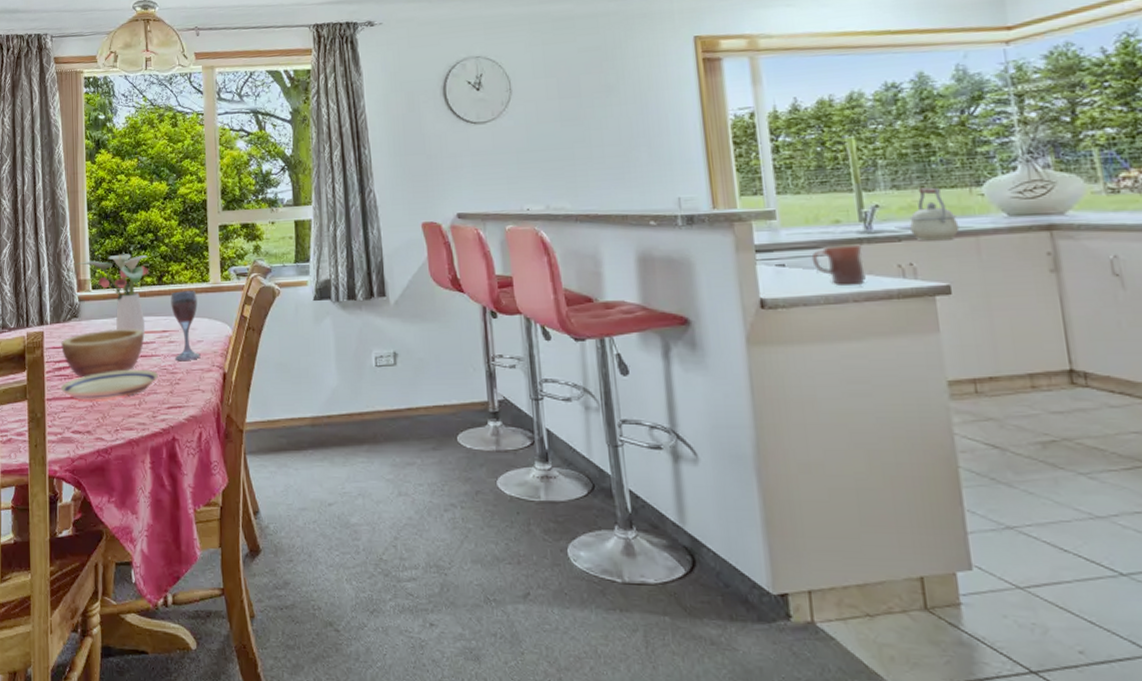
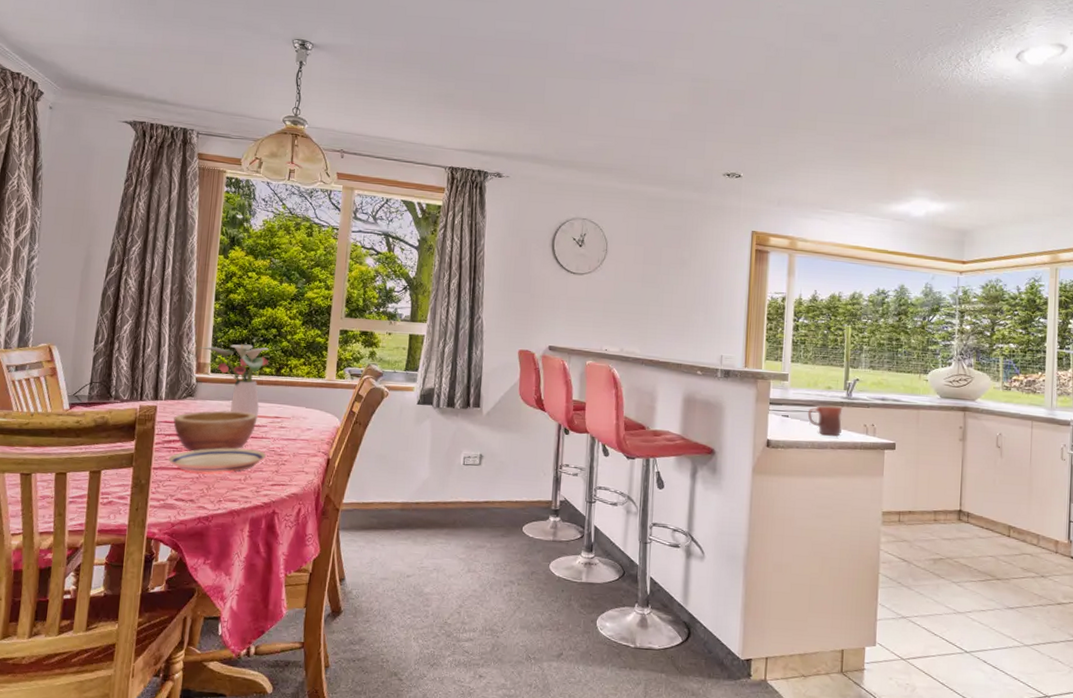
cup: present [170,290,201,360] -> none [284,383,312,445]
kettle: present [909,187,960,242] -> none [877,370,909,412]

